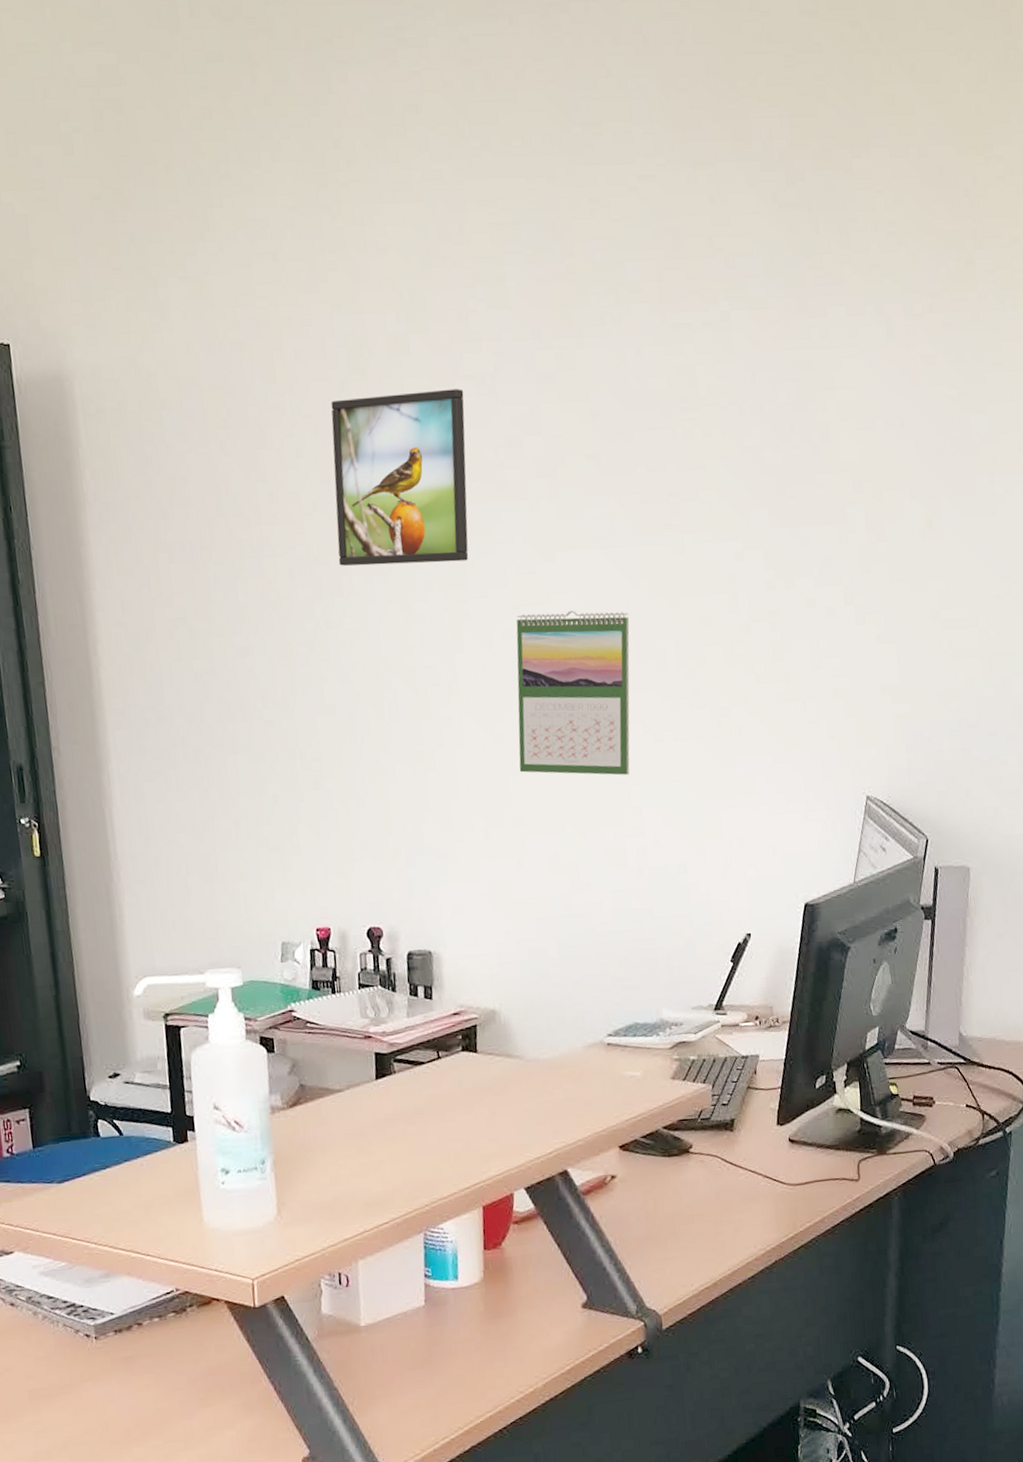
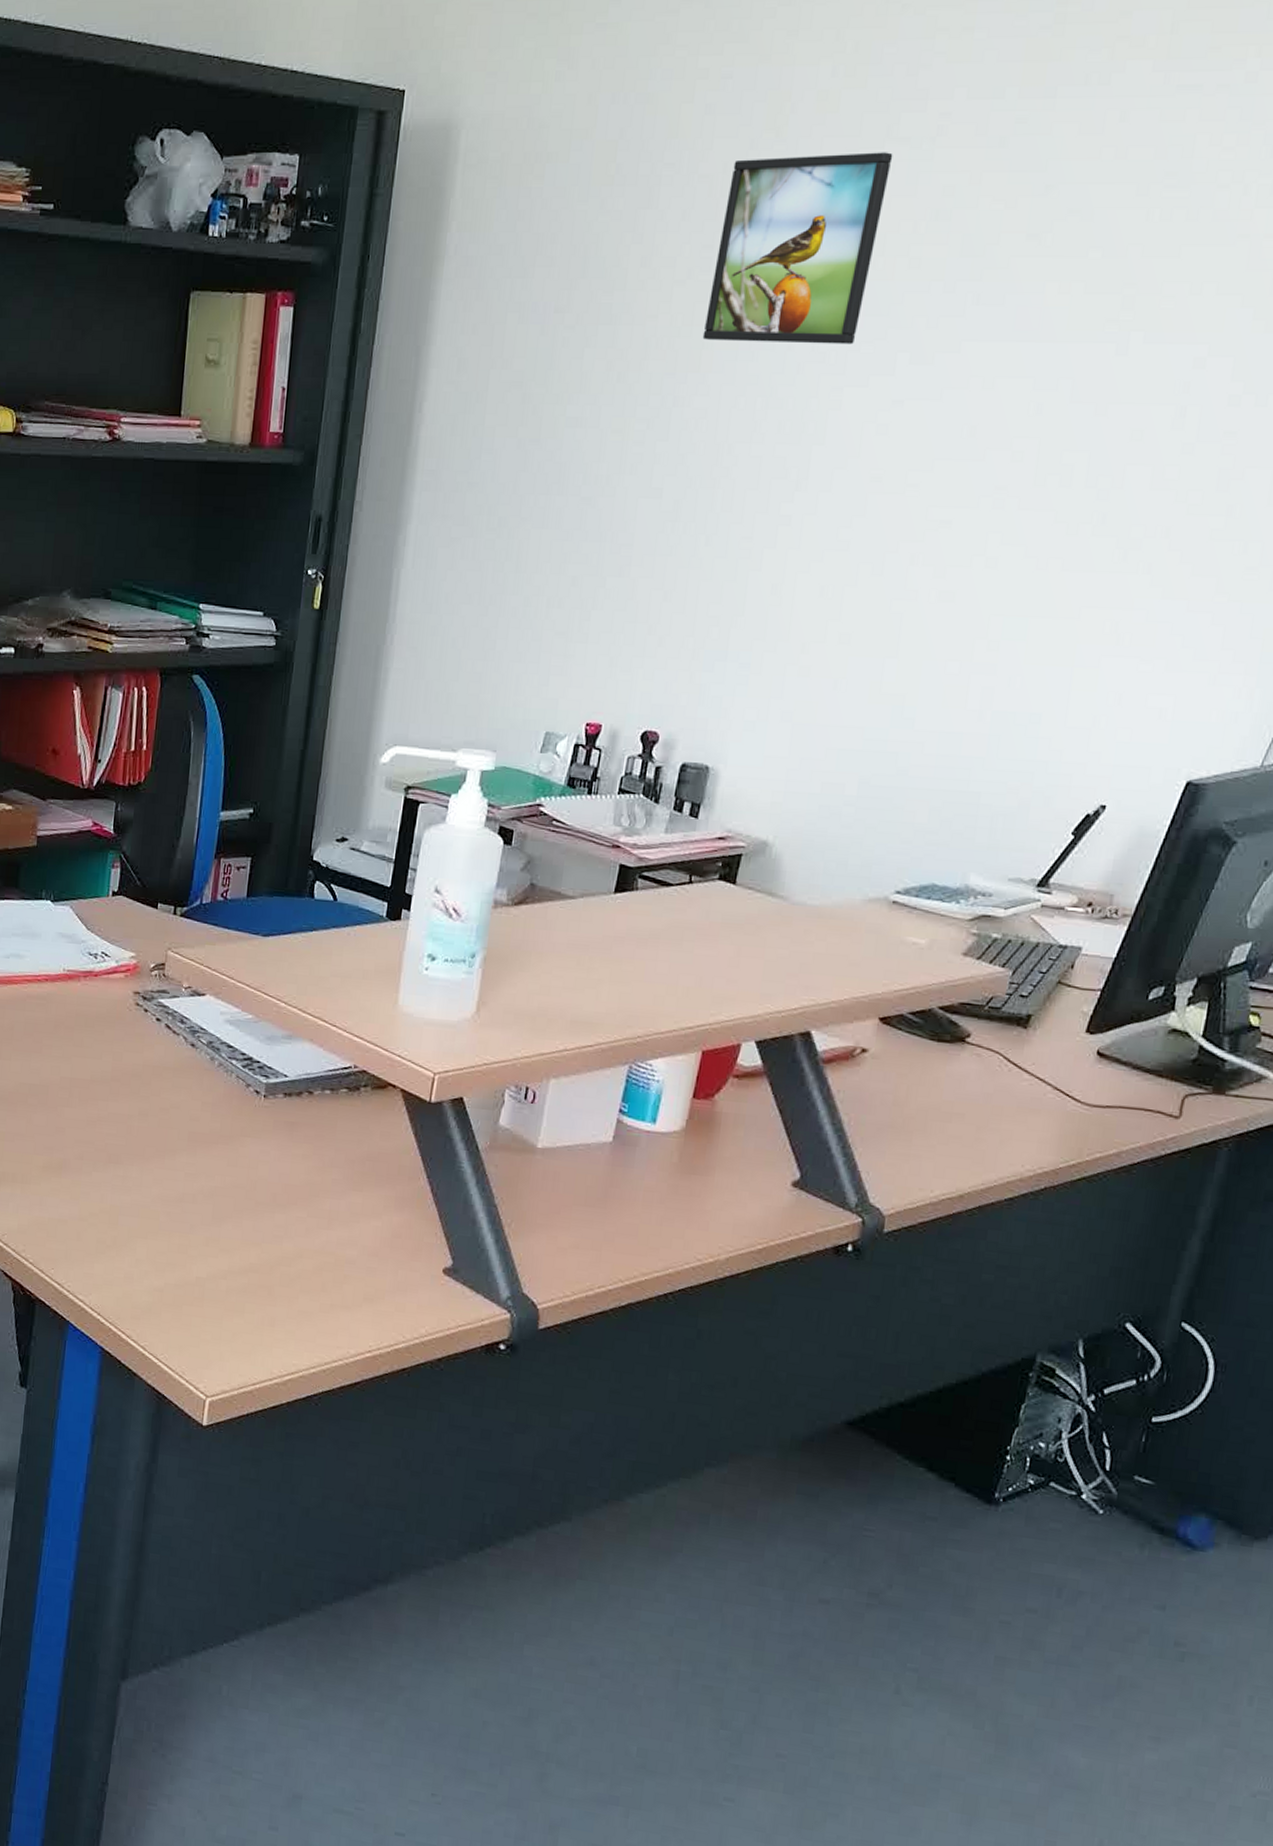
calendar: present [516,610,630,775] -> none [859,409,1038,603]

